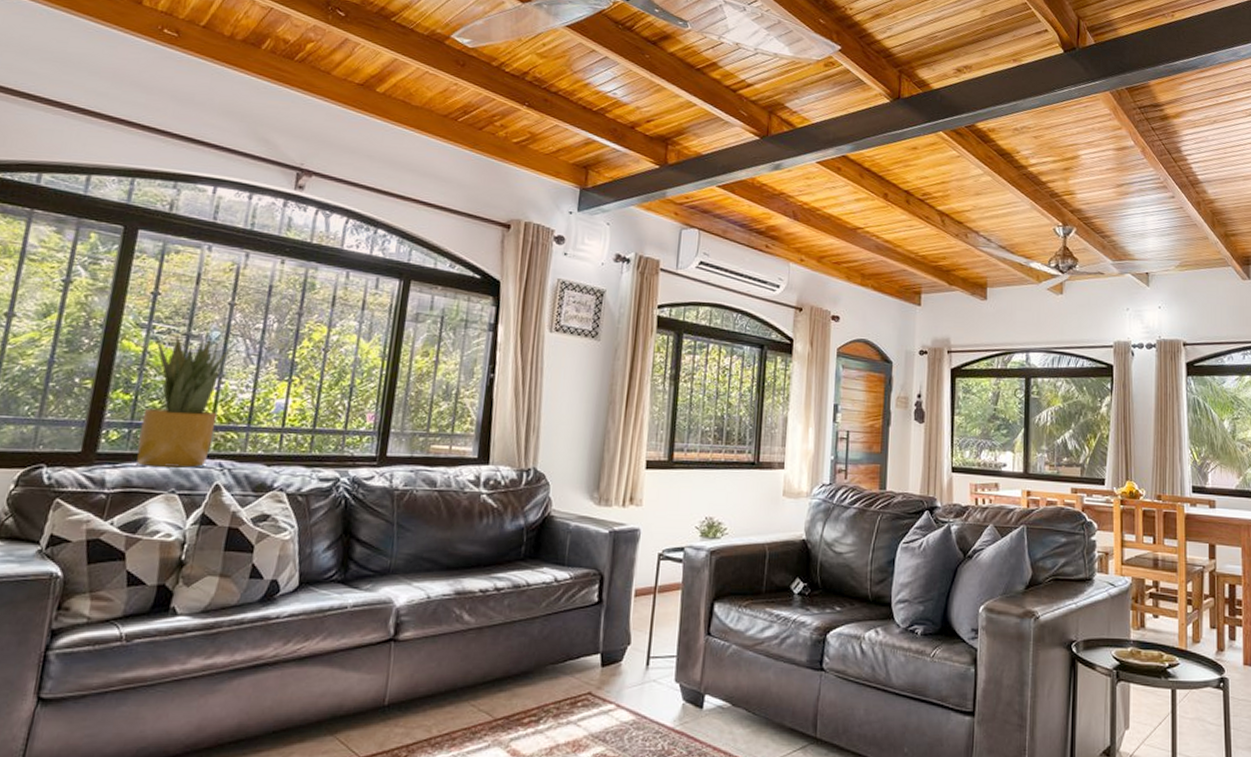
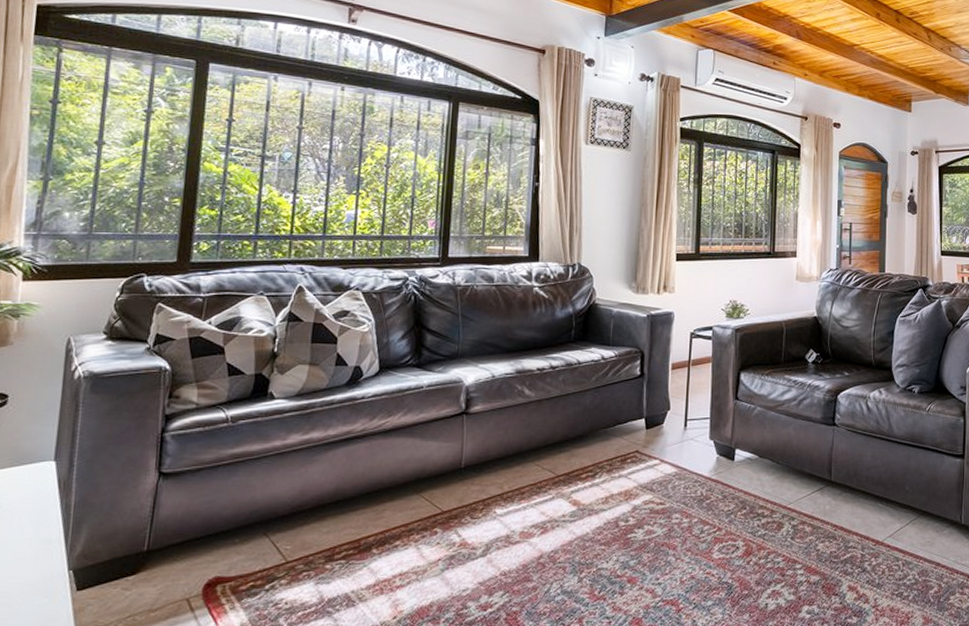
planter: present [136,334,236,468] -> none [226,155,307,273]

